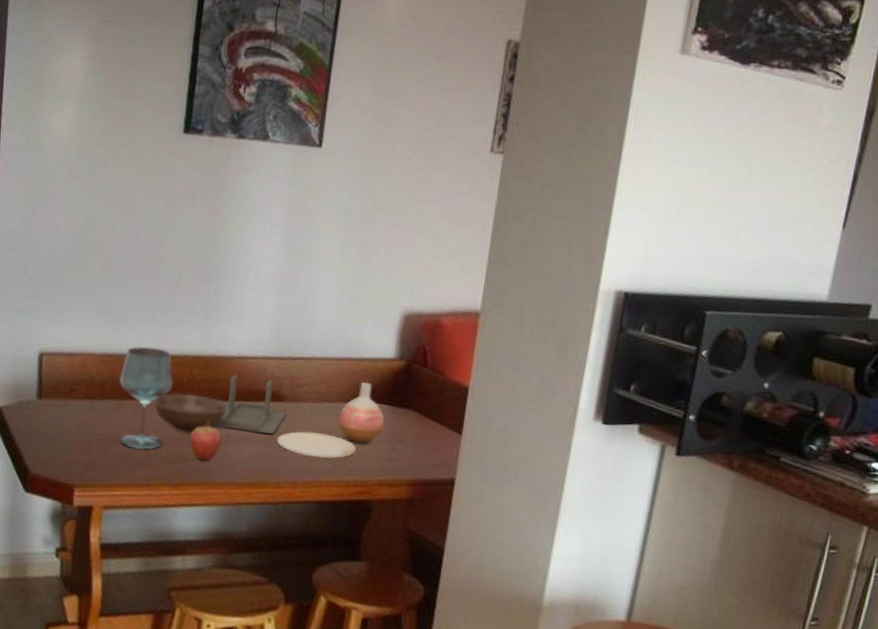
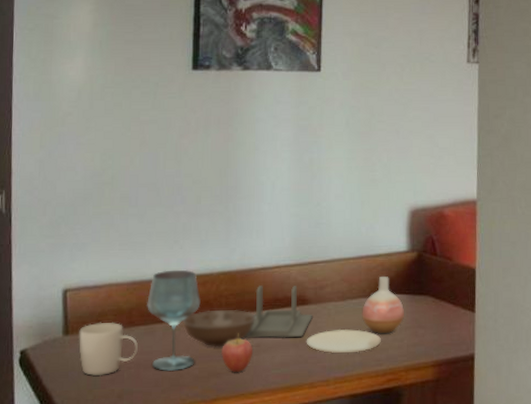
mug: none [51,390,109,444] -> present [79,322,139,376]

